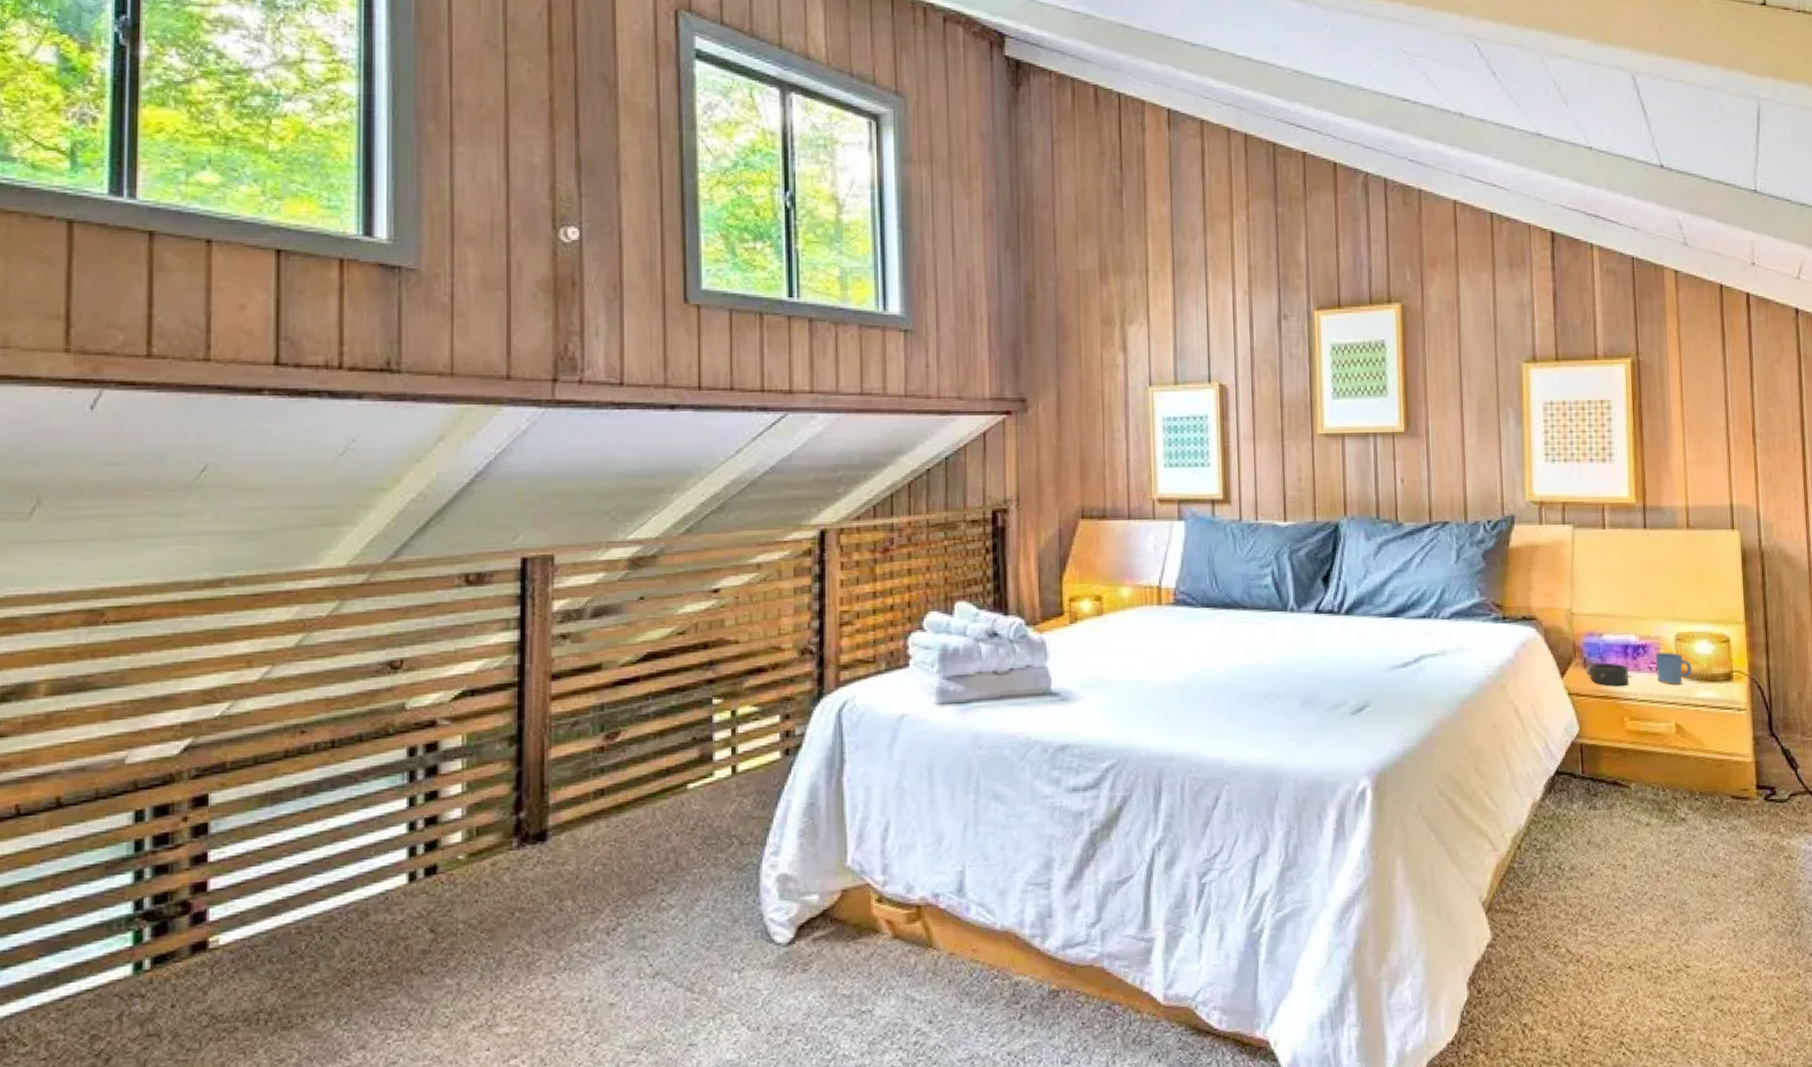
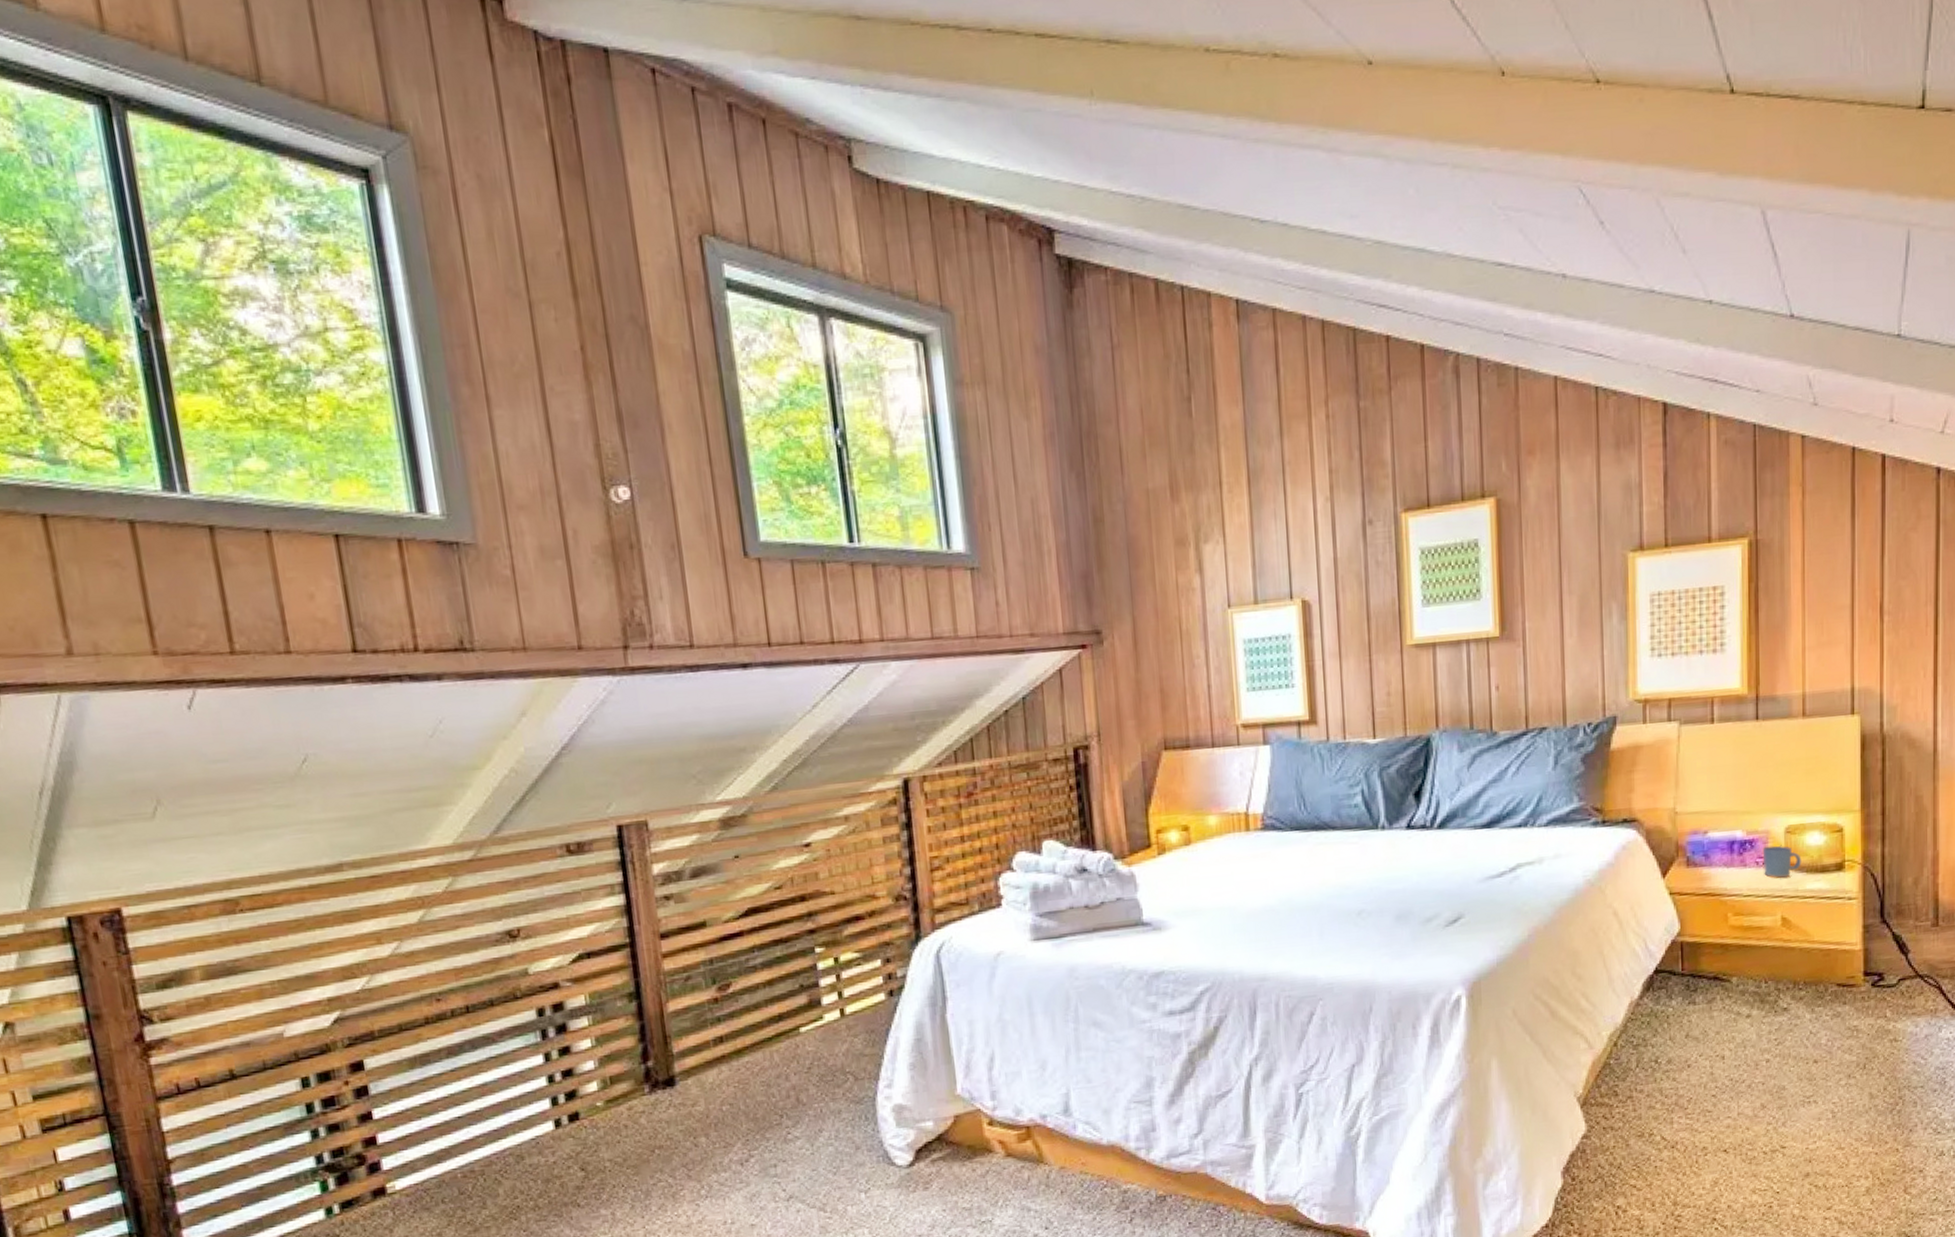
alarm clock: present [1586,662,1632,686] -> none [1689,860,1737,883]

